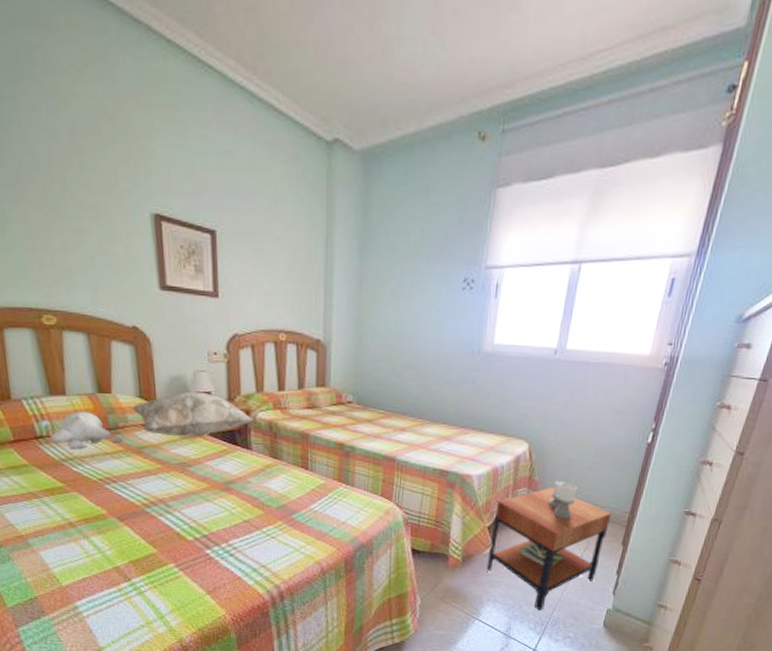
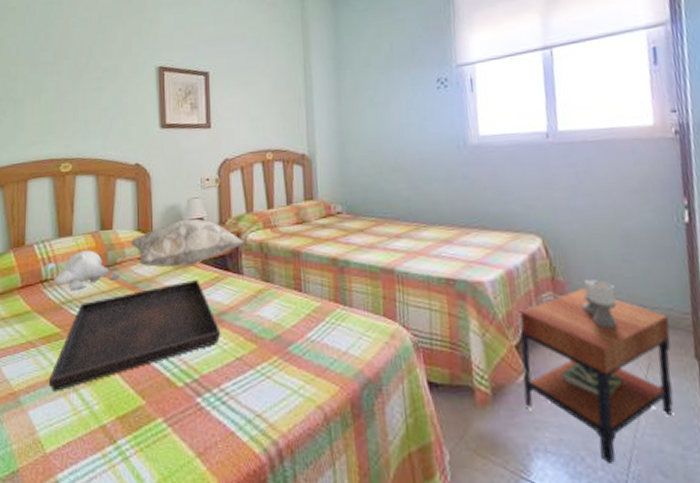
serving tray: none [56,450,230,537] -> present [48,280,221,391]

